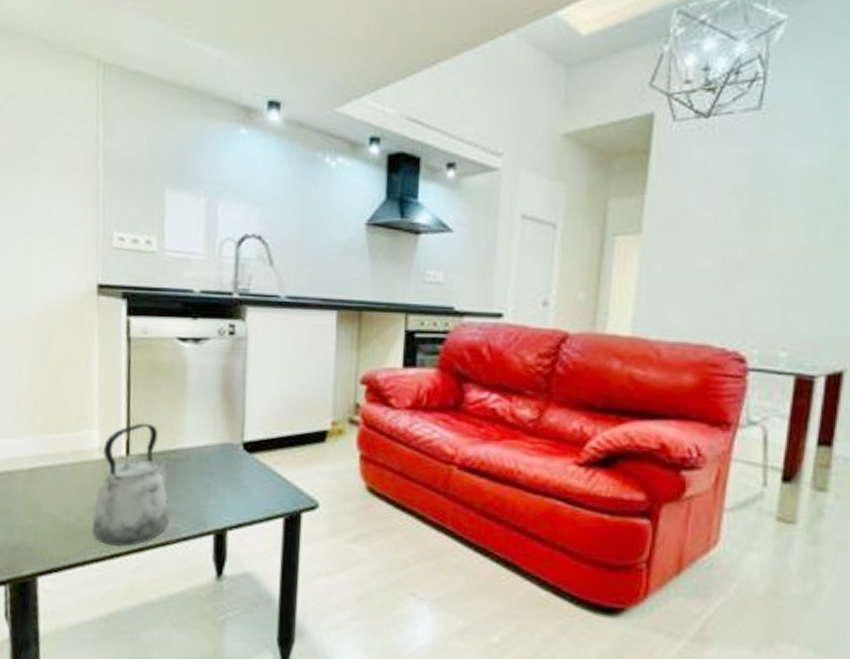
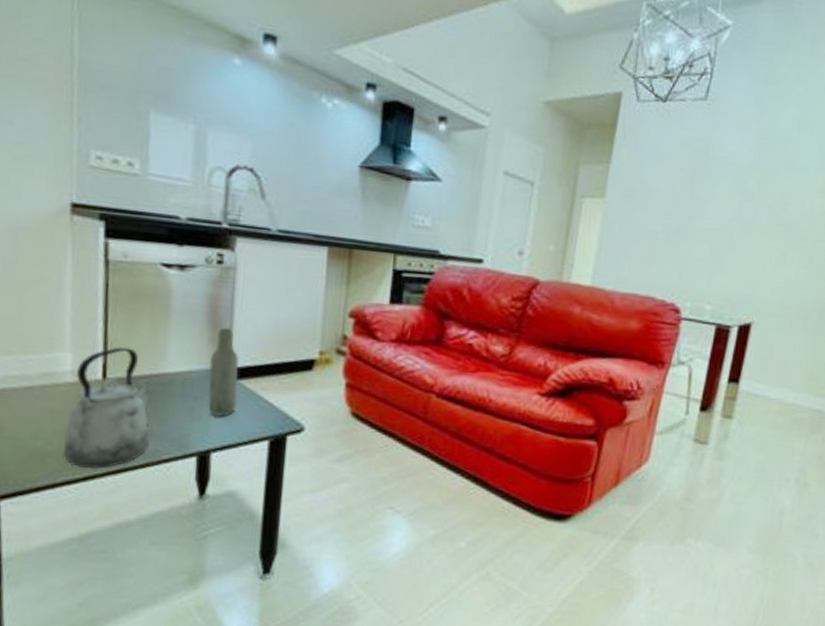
bottle: none [223,399,253,494] -> present [208,327,240,418]

